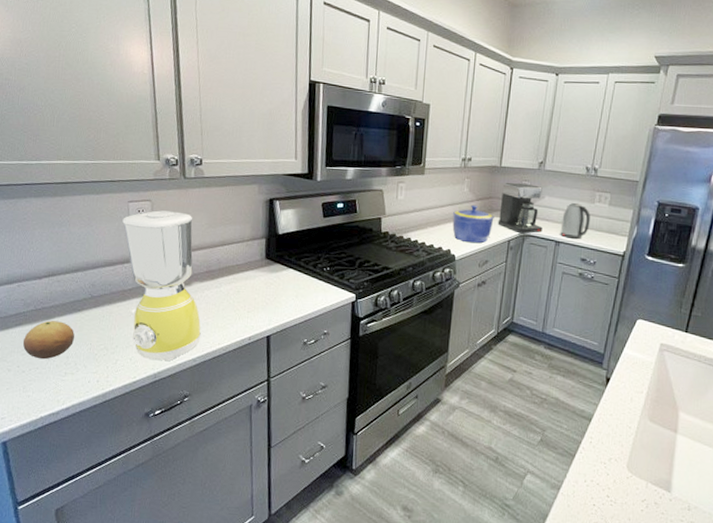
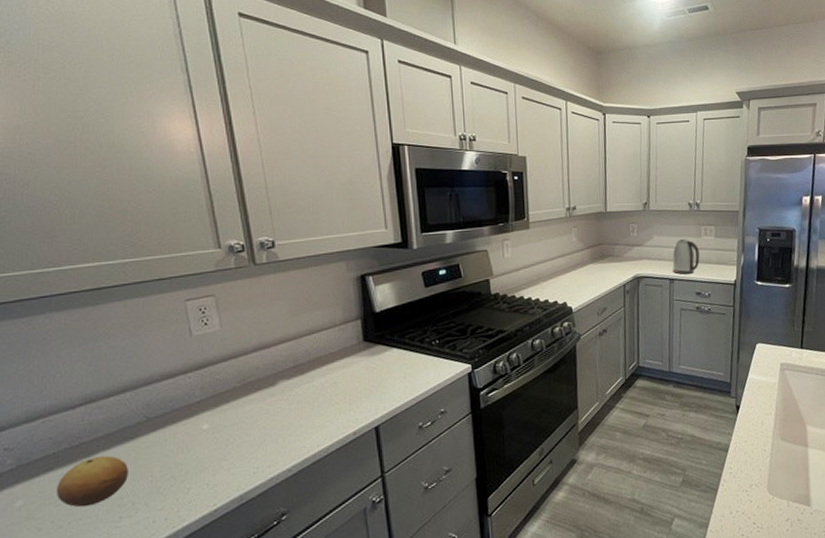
blender: present [122,210,201,362] -> none [180,303,295,480]
cooking pot: present [452,204,494,244] -> none [564,253,607,293]
coffee maker: present [497,182,543,234] -> none [610,225,656,277]

